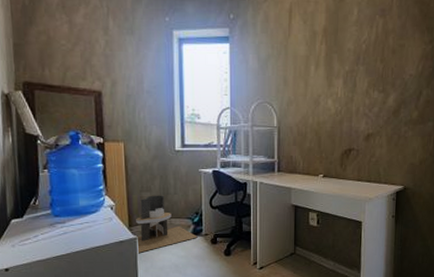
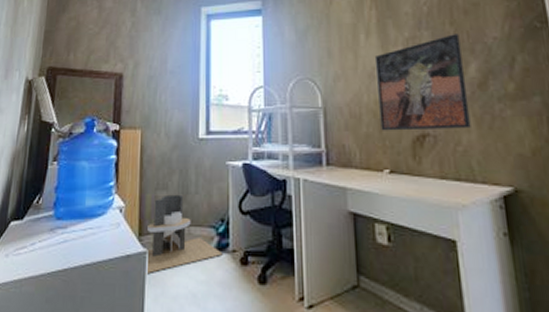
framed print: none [320,70,386,146] -> present [374,34,471,131]

